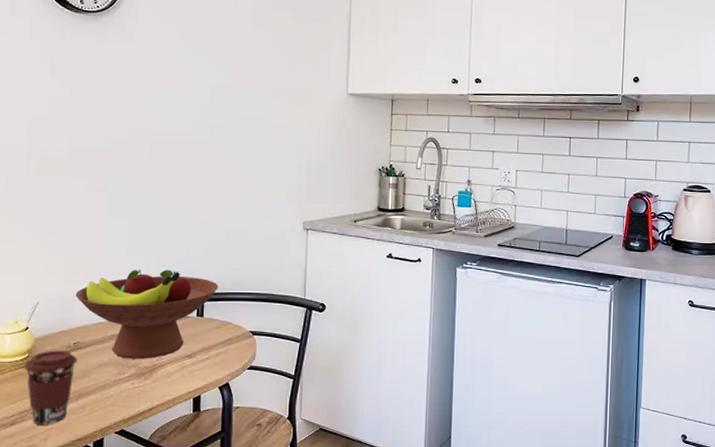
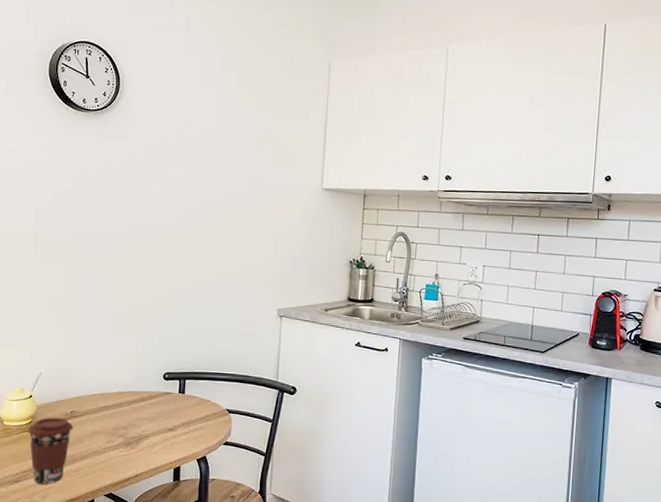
fruit bowl: present [75,269,218,359] -> none [72,347,199,430]

